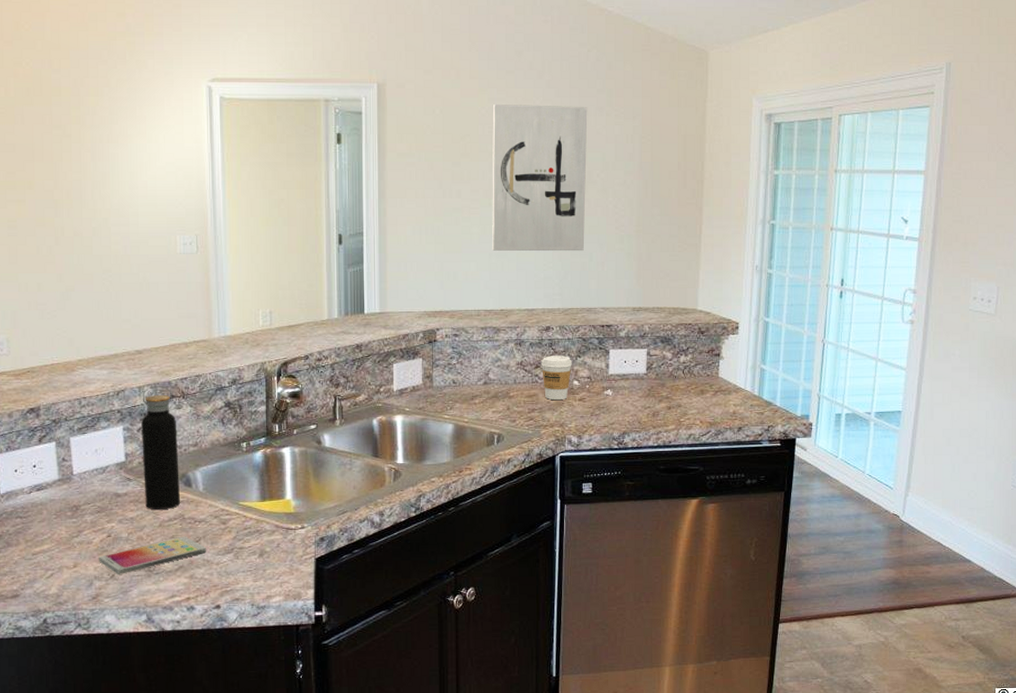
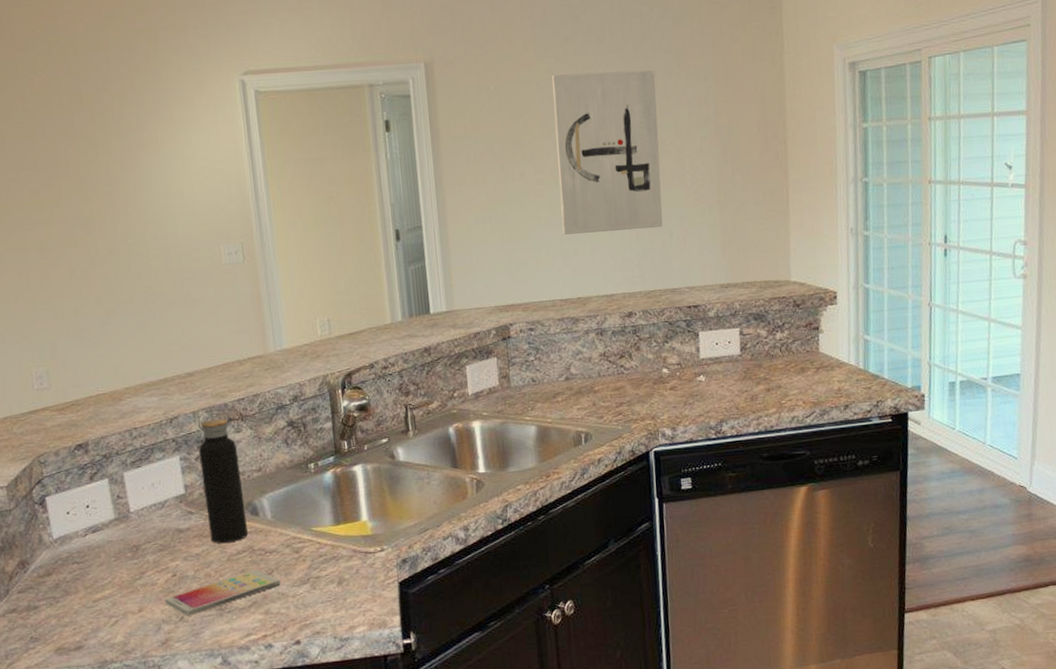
coffee cup: present [541,356,572,401] -> none [625,342,660,392]

